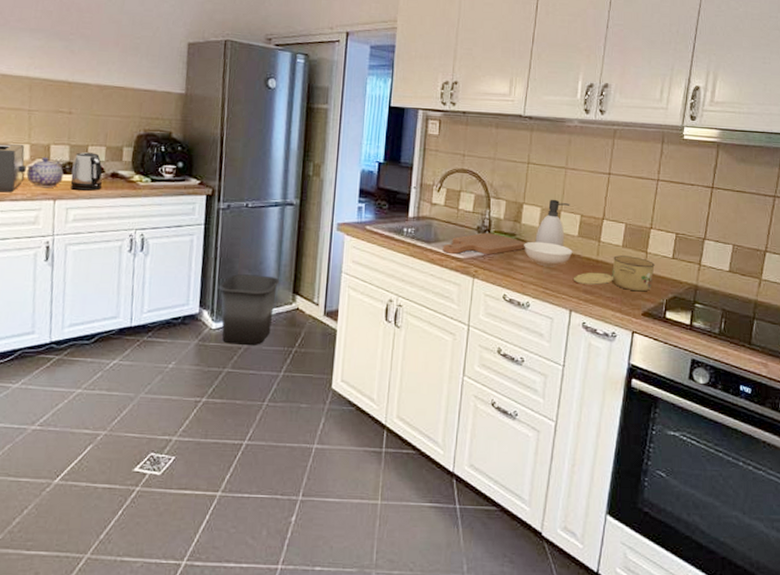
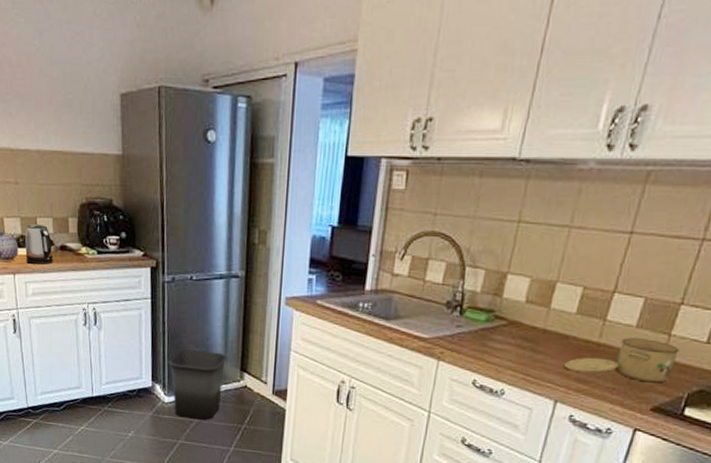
cutting board: present [443,232,525,255] -> none [404,308,506,335]
bowl: present [524,241,573,267] -> none [503,319,567,351]
soap dispenser: present [535,199,570,246] -> none [518,267,571,326]

